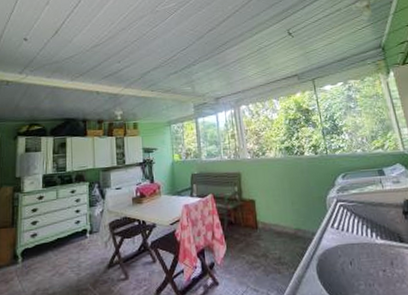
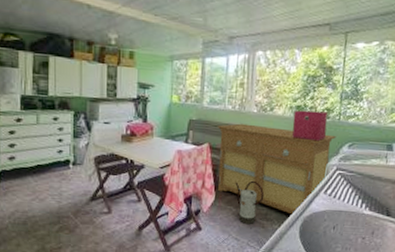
sideboard: none [217,169,330,255] -> present [217,123,336,215]
watering can: none [243,224,274,272] -> present [235,180,265,224]
storage bin: none [284,149,319,178] -> present [292,110,328,142]

